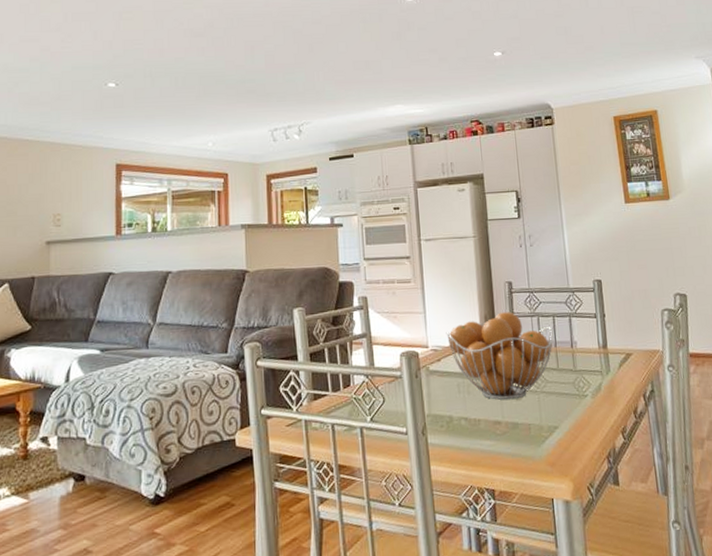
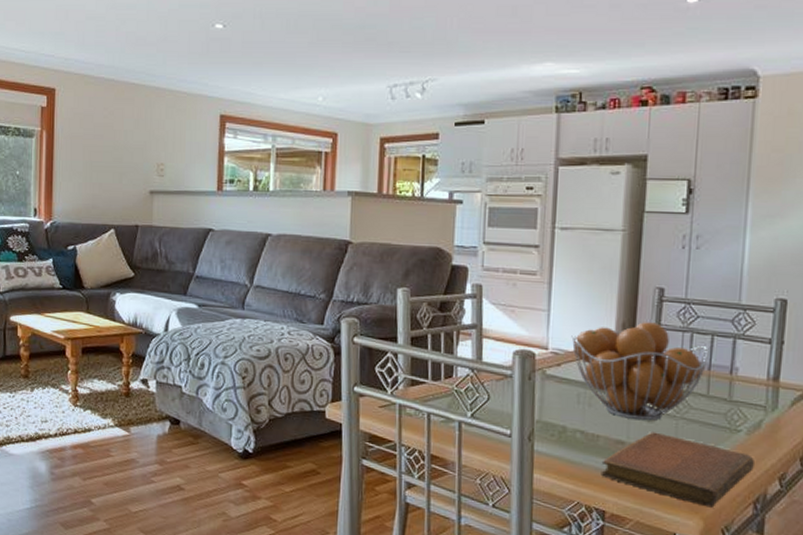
notebook: none [485,408,602,469] -> present [601,432,754,508]

